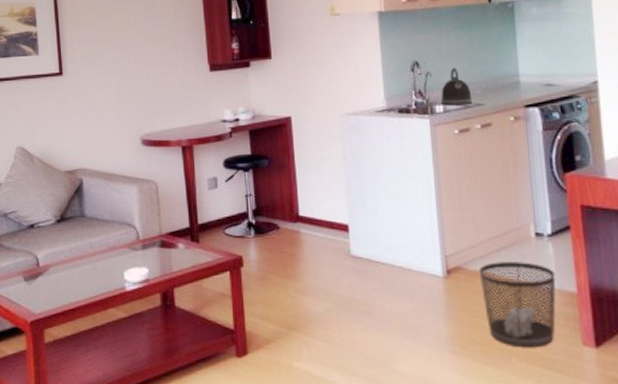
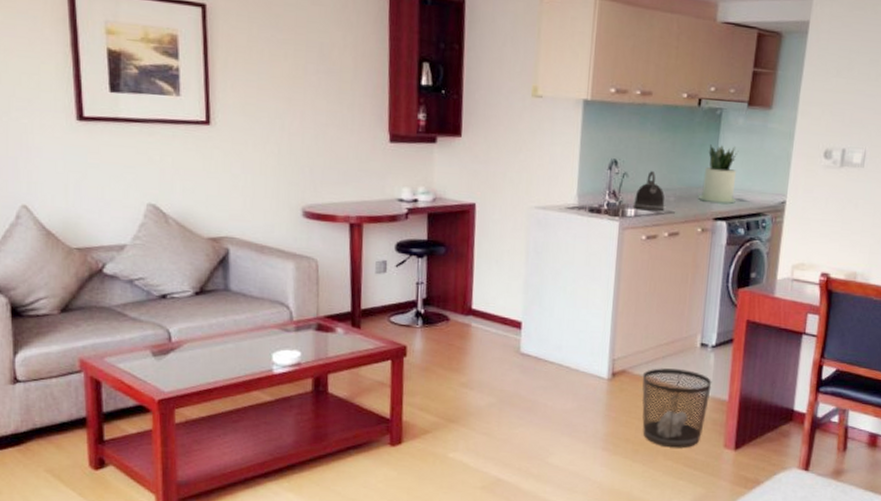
planter: none [504,35,546,91] -> present [698,144,739,204]

